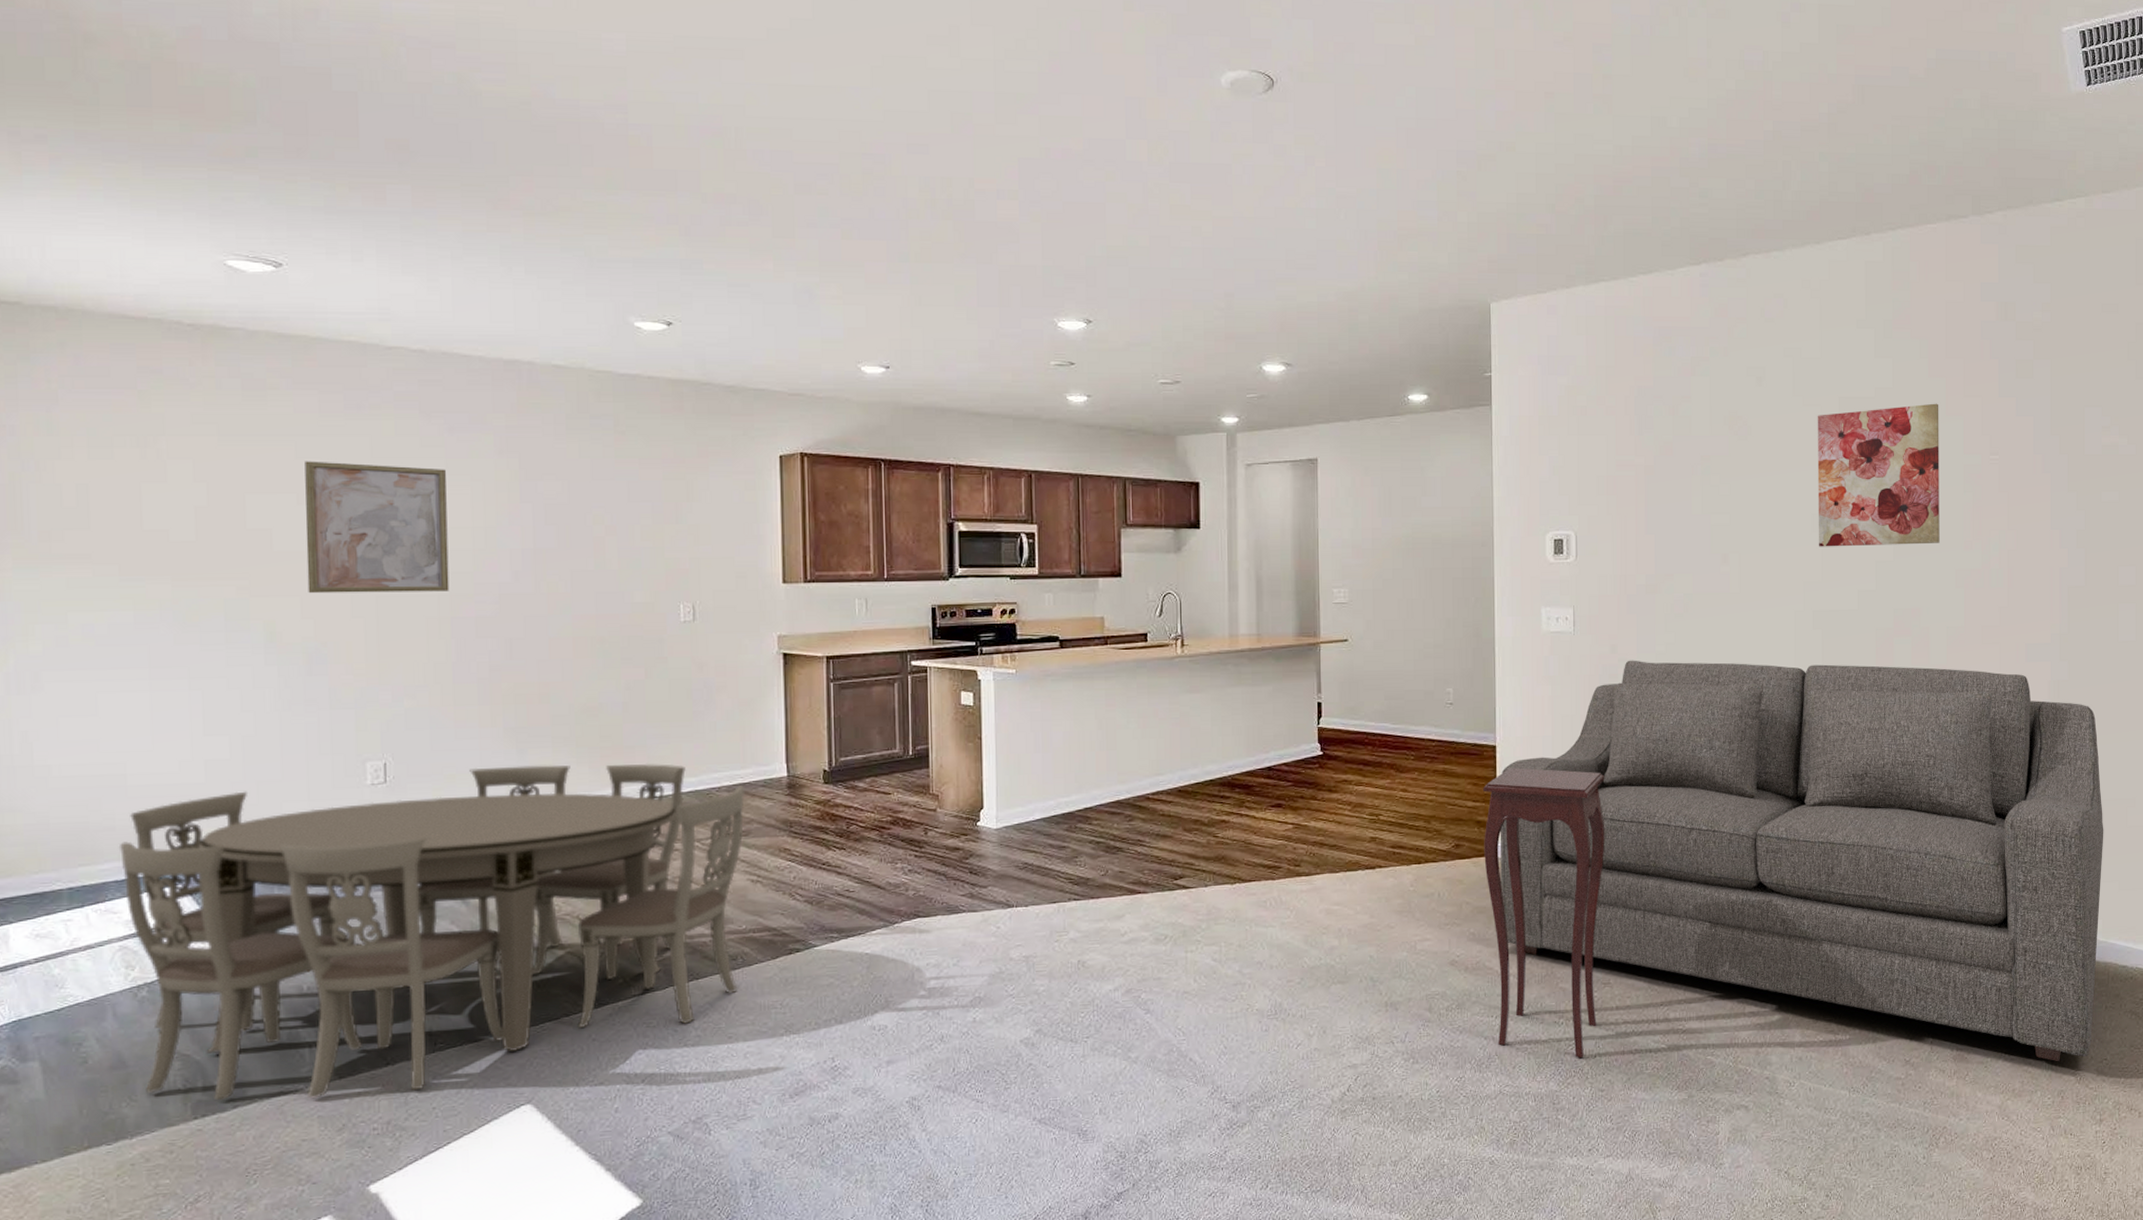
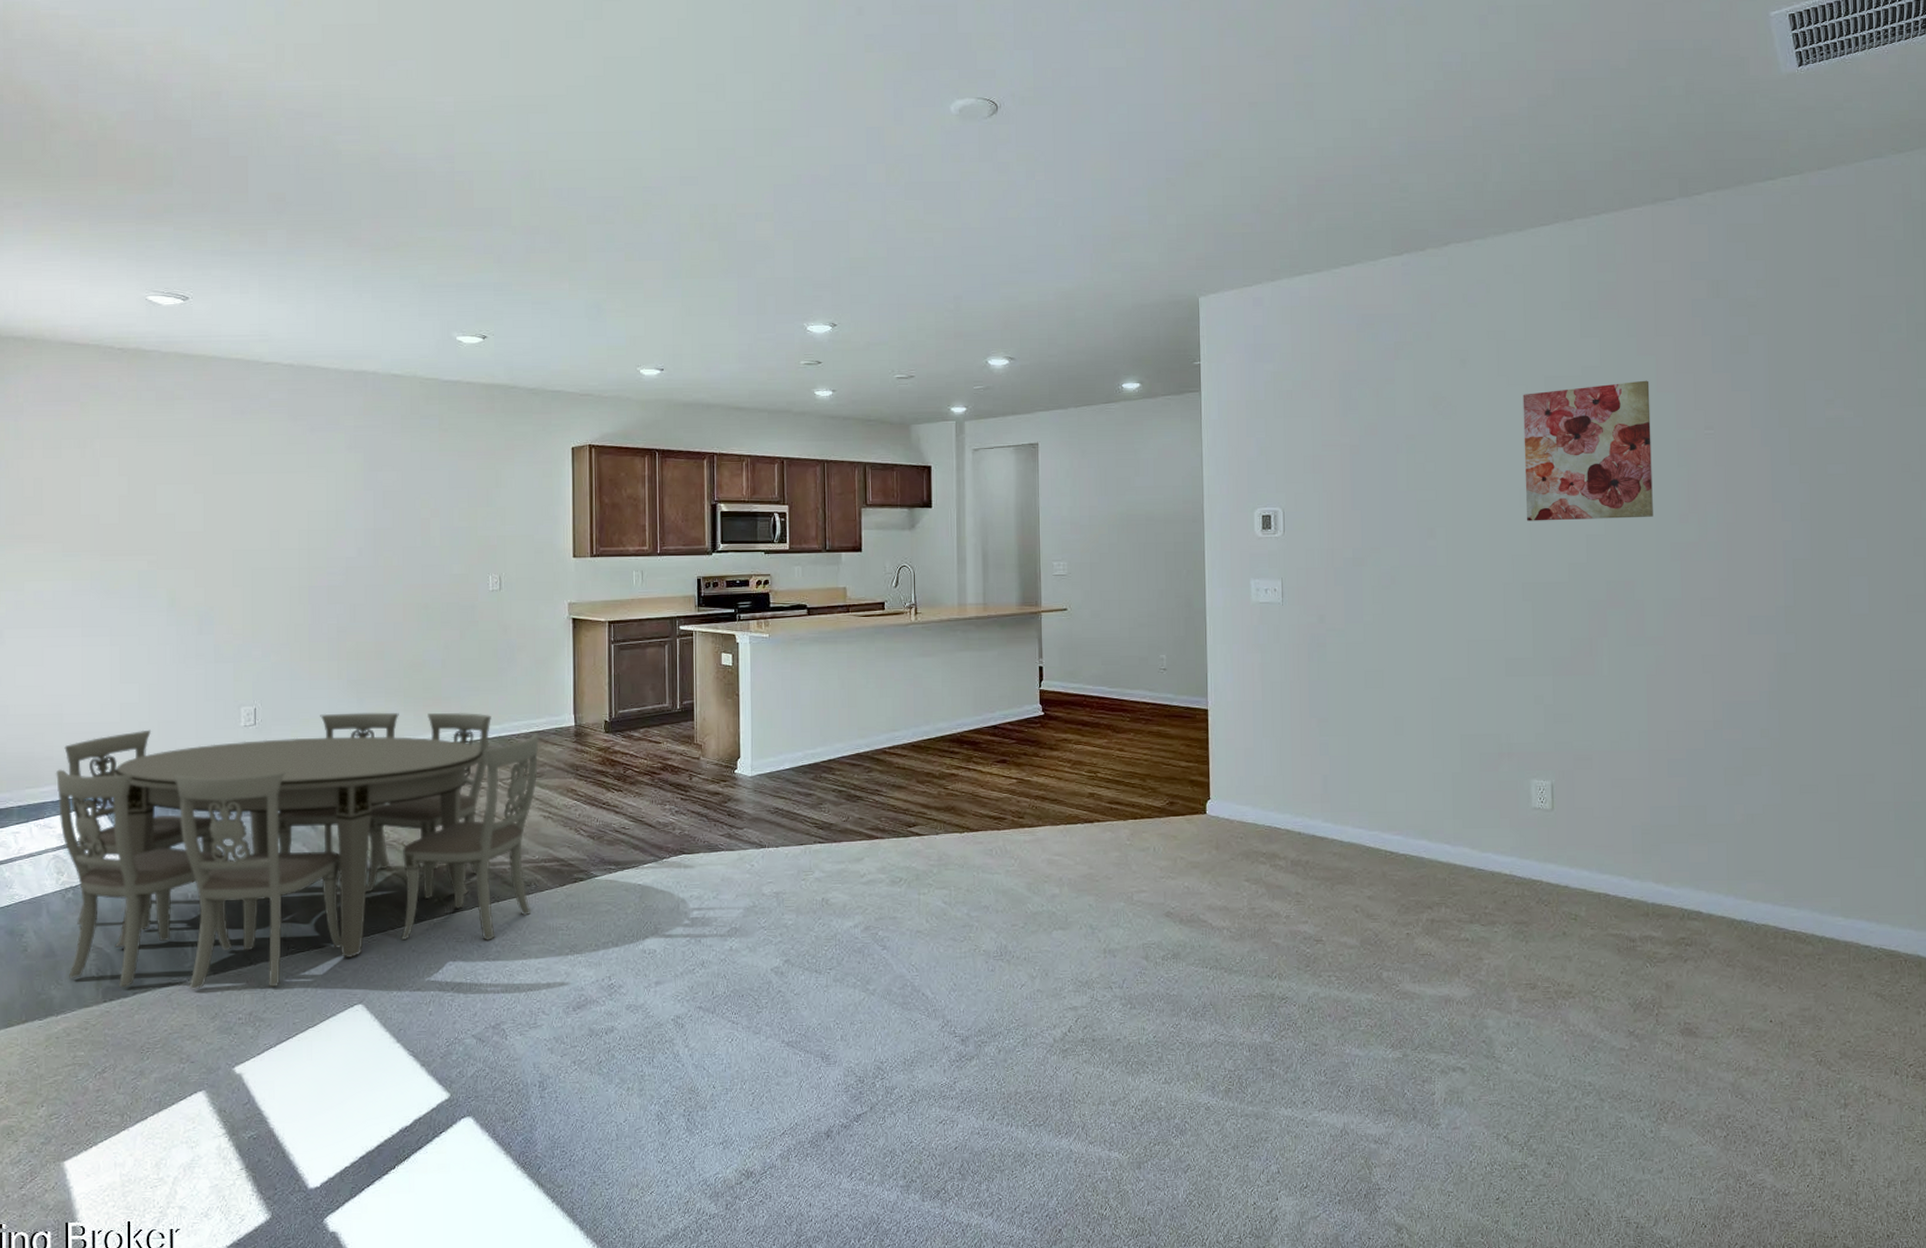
wall art: present [305,461,450,594] -> none [200,457,308,567]
side table: present [1483,767,1606,1058] -> none [1196,730,1316,1011]
sofa: present [1500,660,2104,1062] -> none [1212,629,1840,1042]

